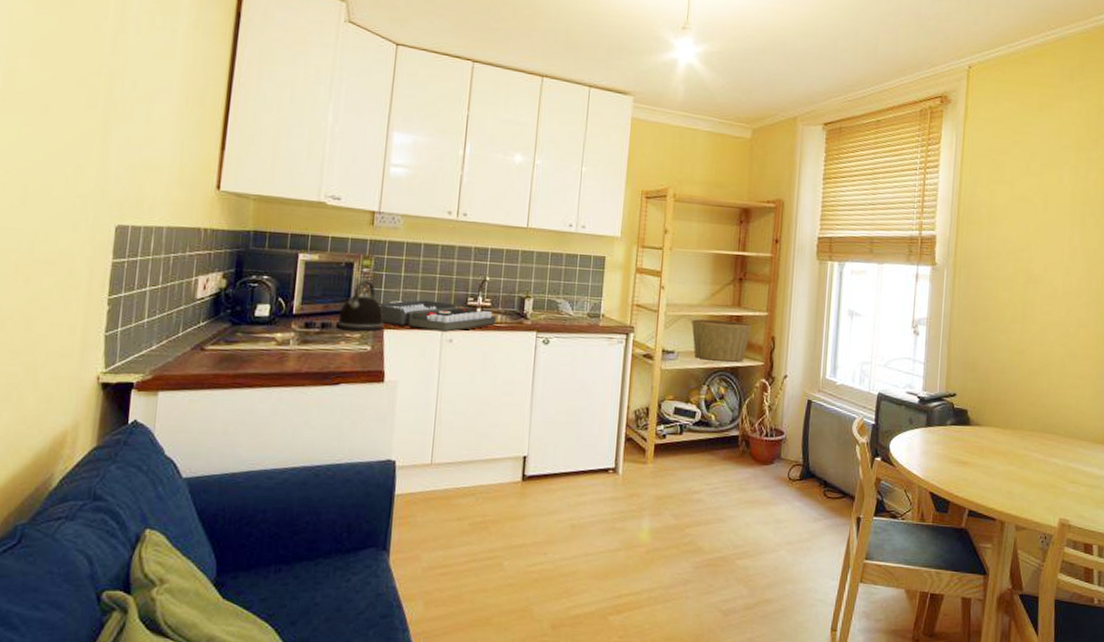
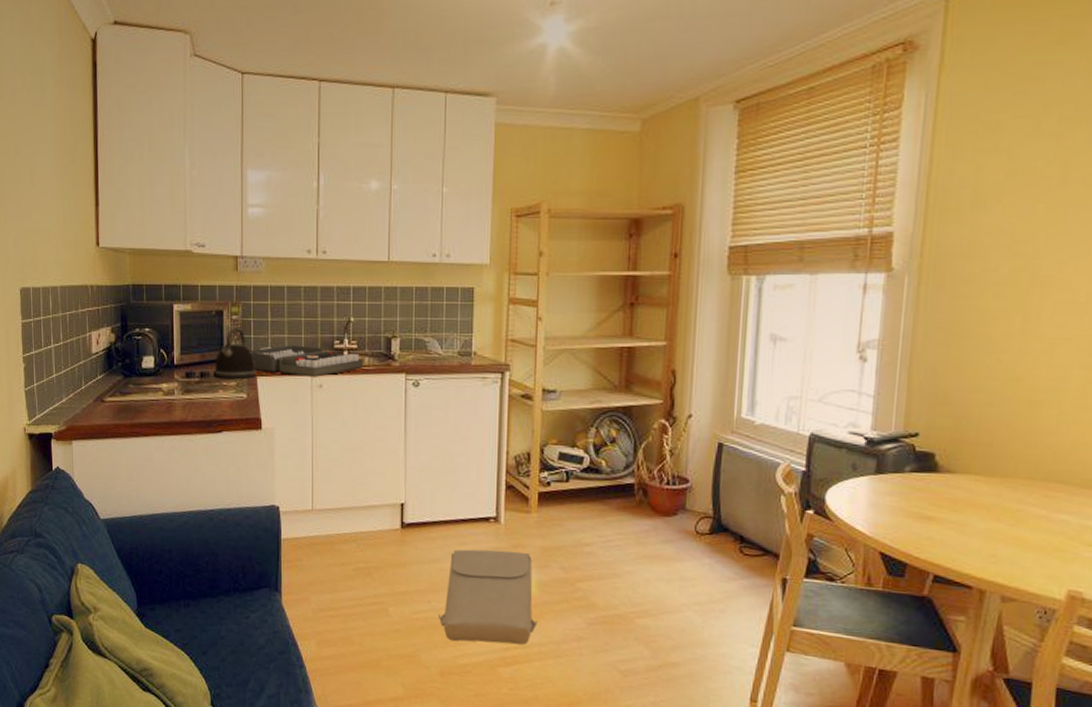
backpack: none [554,500,649,592] -> present [439,549,538,645]
basket: present [691,319,752,362] -> none [575,353,648,401]

